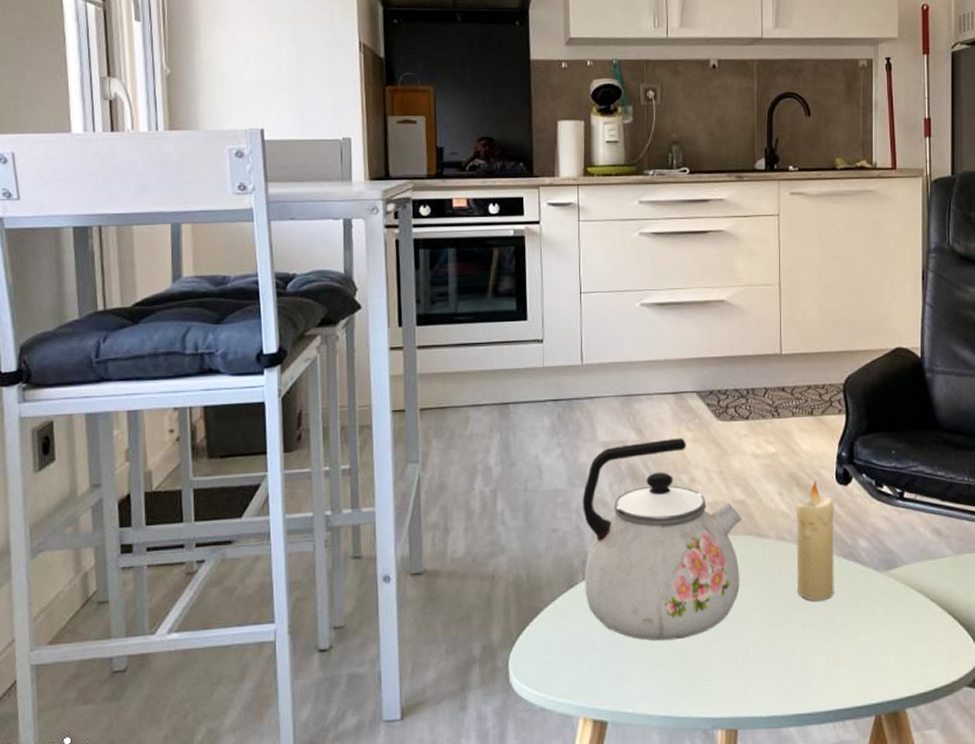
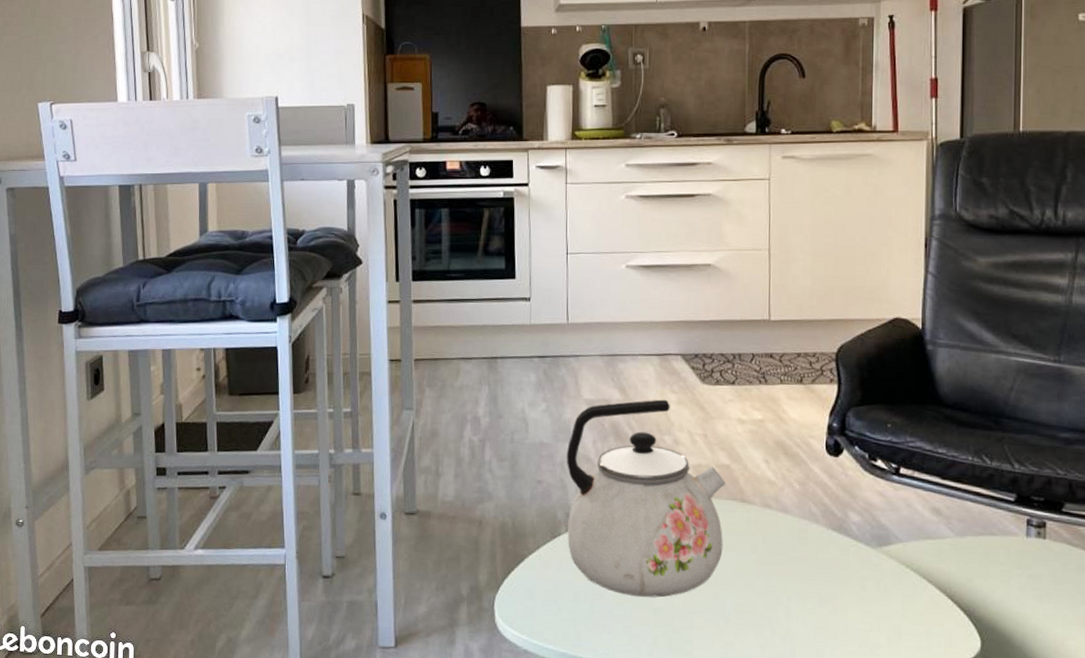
candle: present [796,480,834,601] -> none [782,449,824,572]

